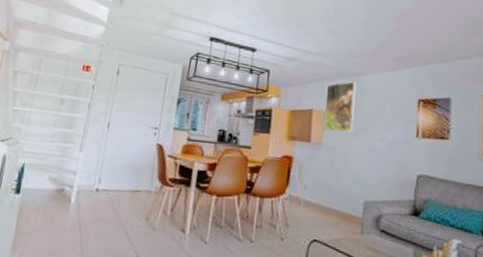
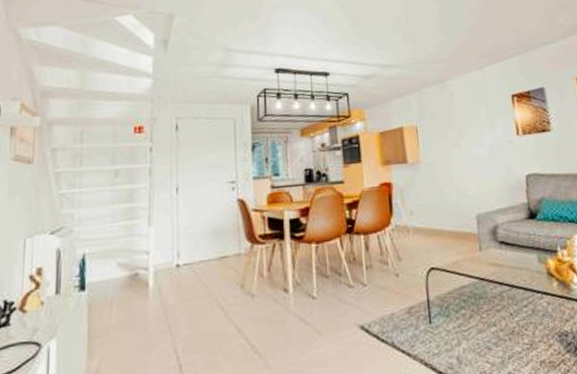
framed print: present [323,81,356,133] -> none [413,89,450,148]

